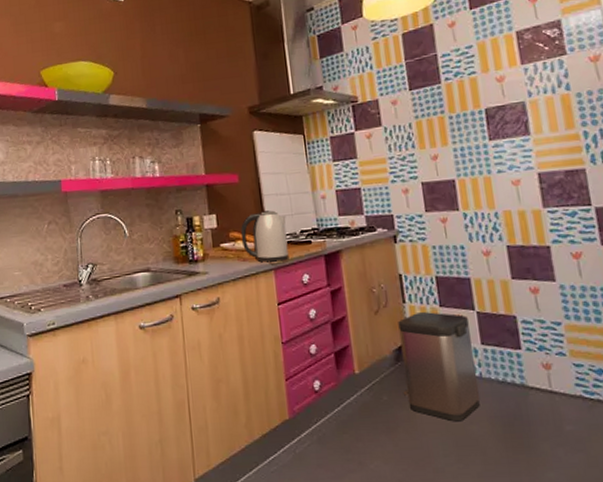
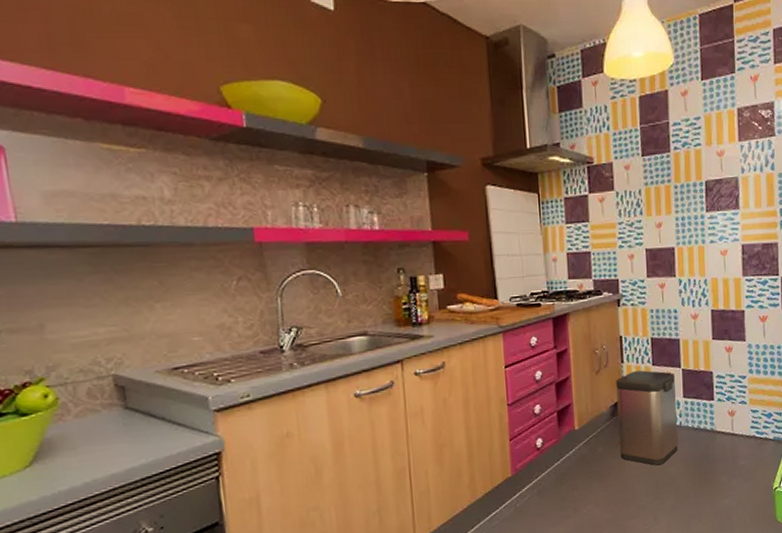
kettle: present [241,210,289,263] -> none [470,271,518,326]

